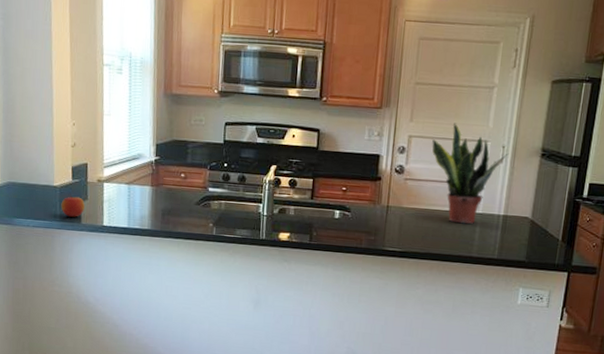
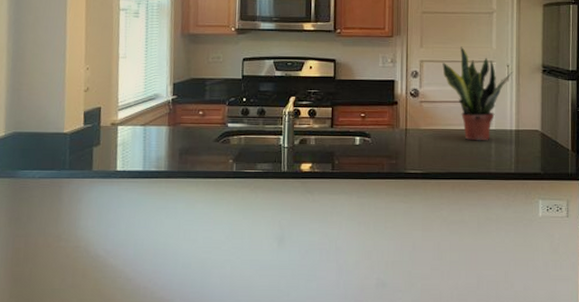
apple: present [61,196,86,217] -> none [70,142,98,164]

